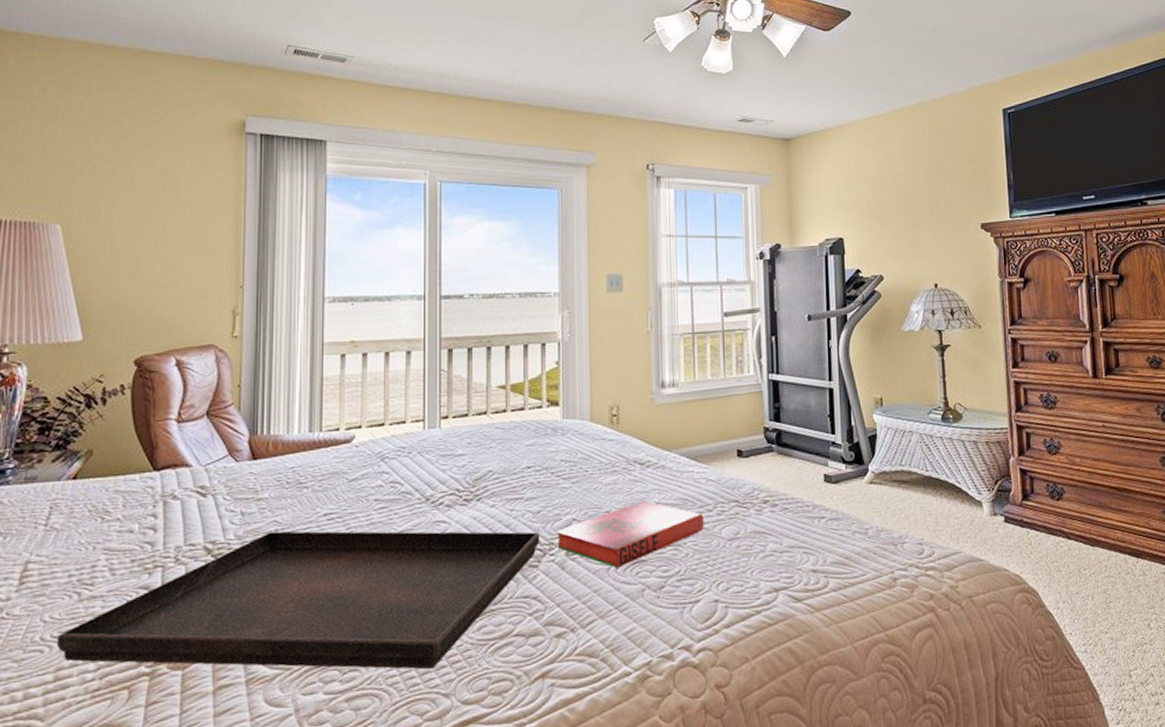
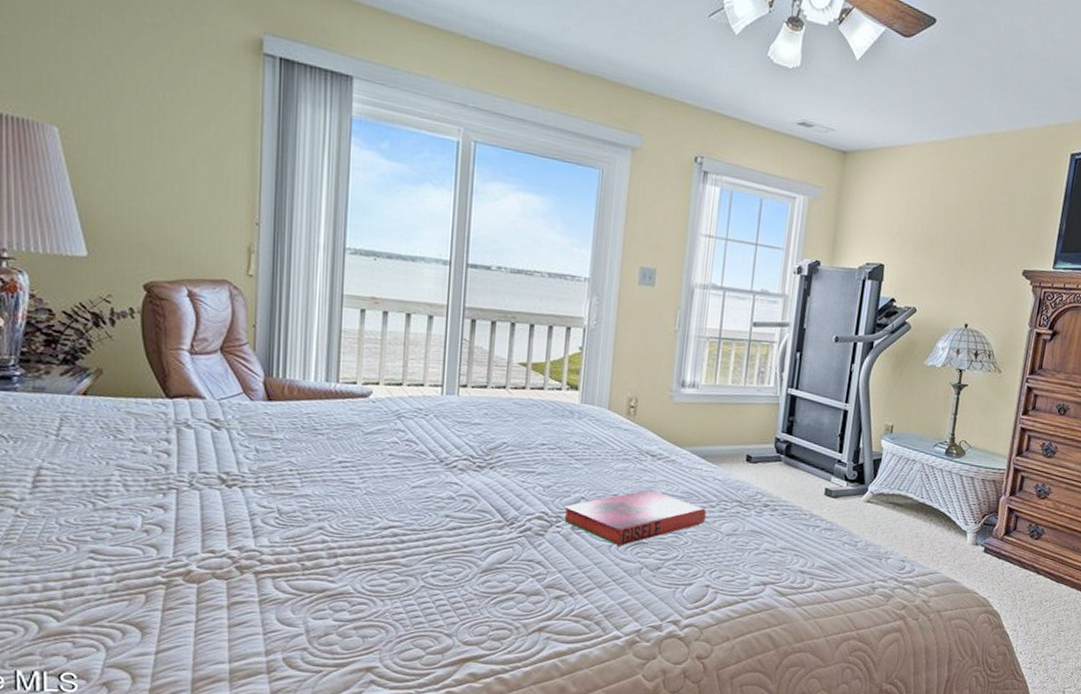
serving tray: present [57,531,540,670] -> none [74,471,549,612]

